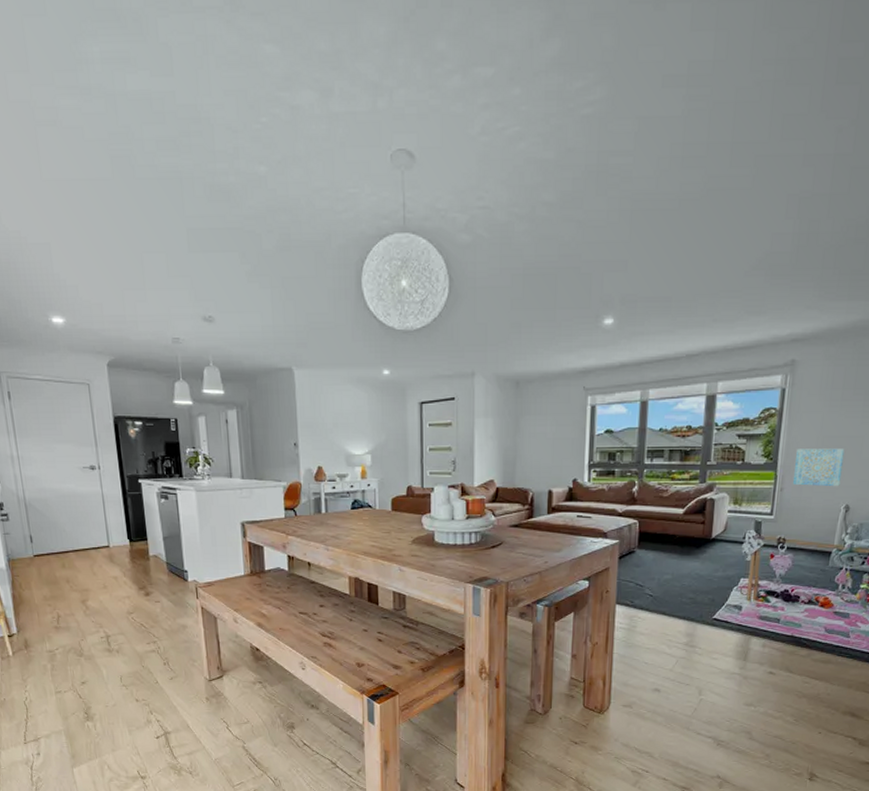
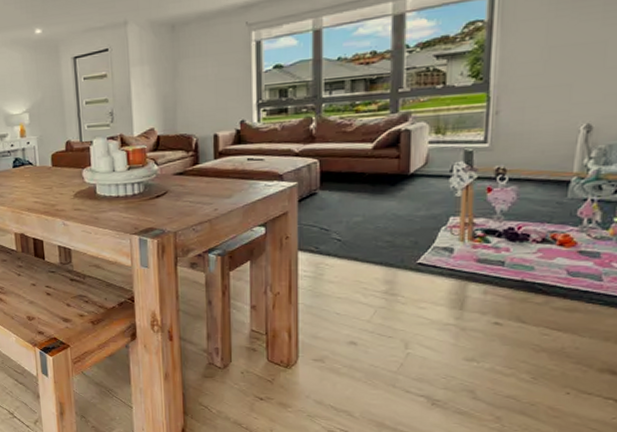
wall art: present [792,448,845,487] -> none [511,58,581,106]

